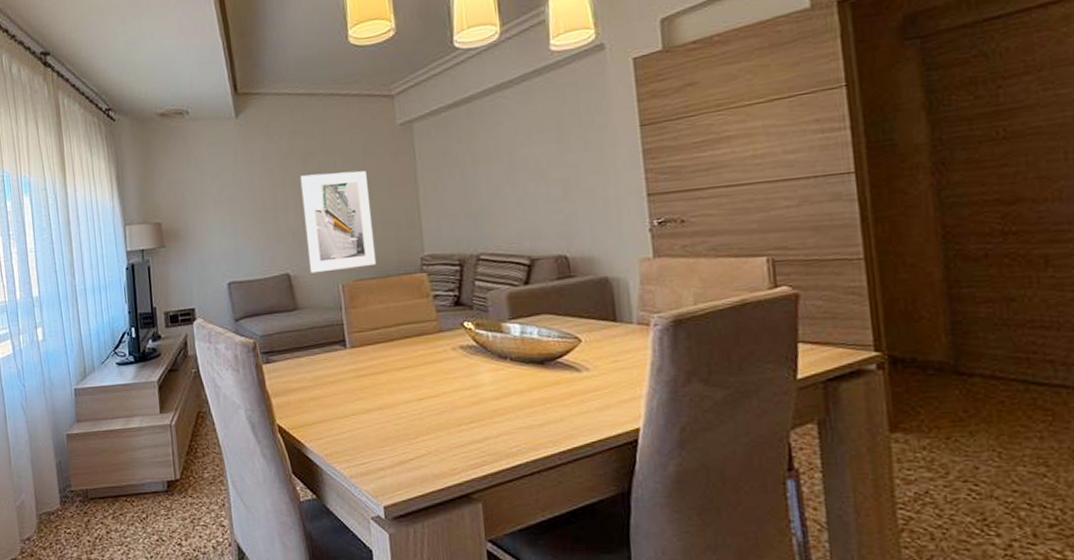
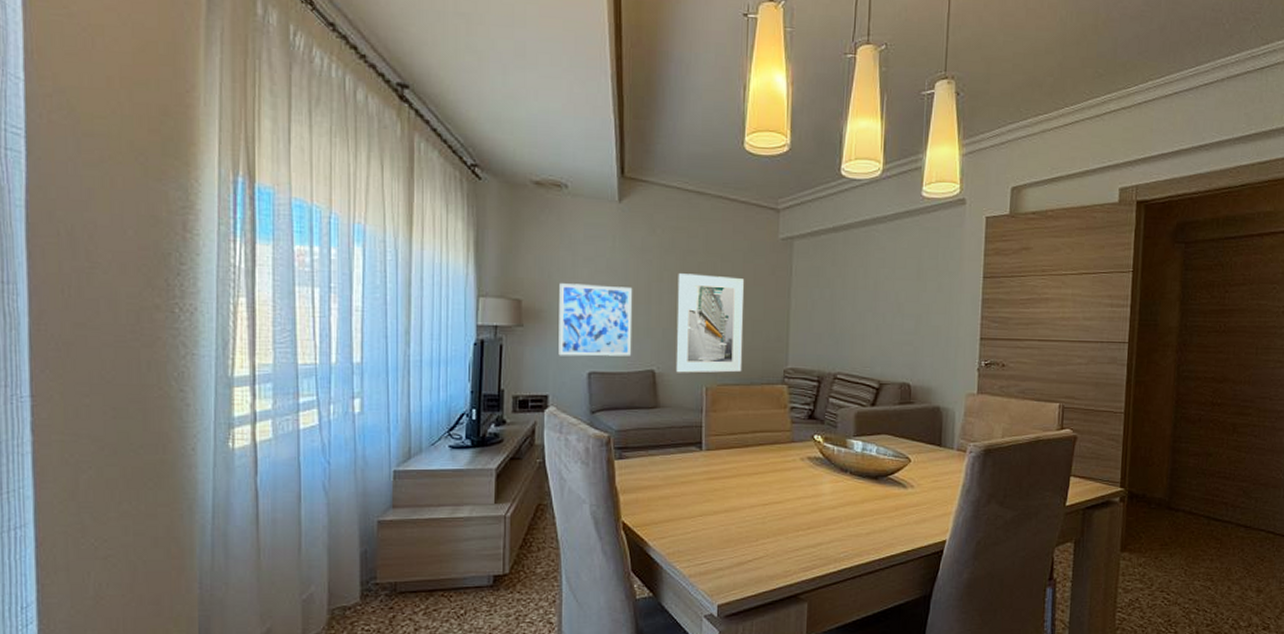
wall art: none [192,196,265,271] -> present [558,283,632,356]

